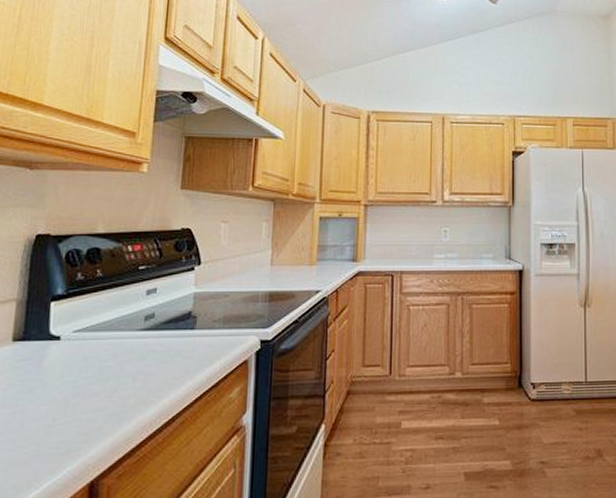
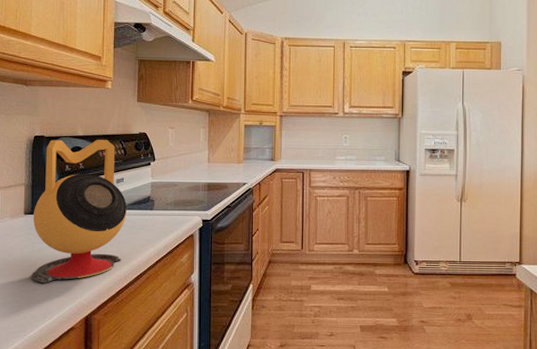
kettle: none [15,239,159,437] -> present [32,140,127,283]

